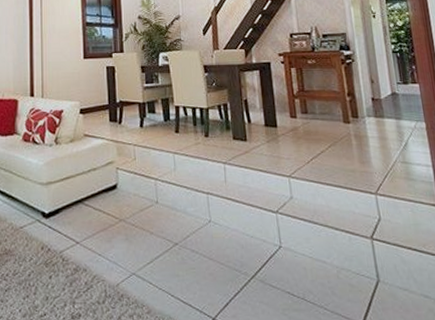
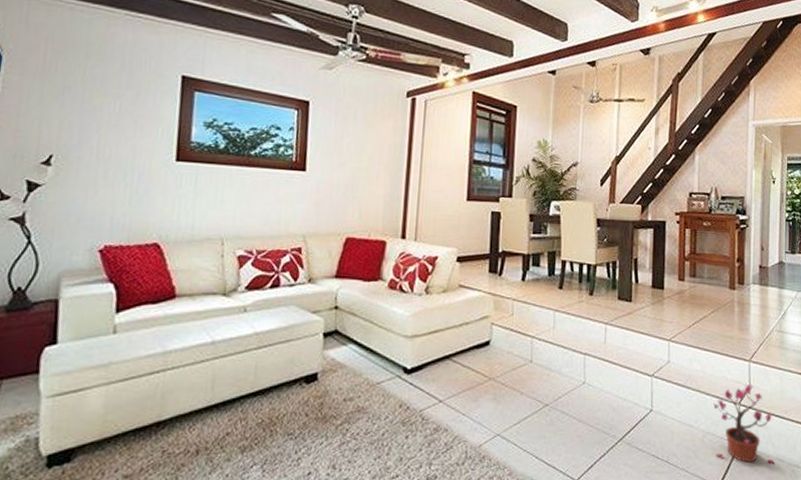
potted plant: none [344,218,420,301] -> present [713,384,775,465]

